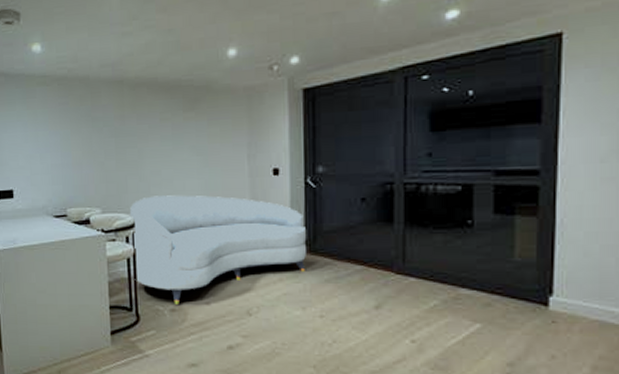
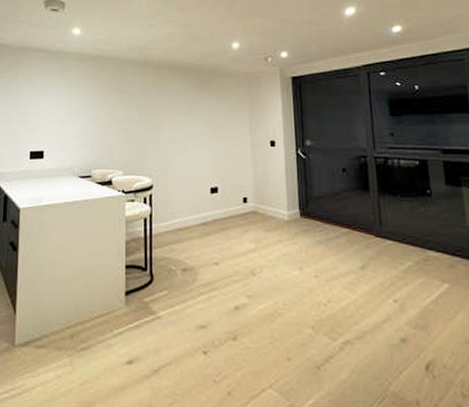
sofa: present [130,195,307,304] -> none [149,161,301,264]

